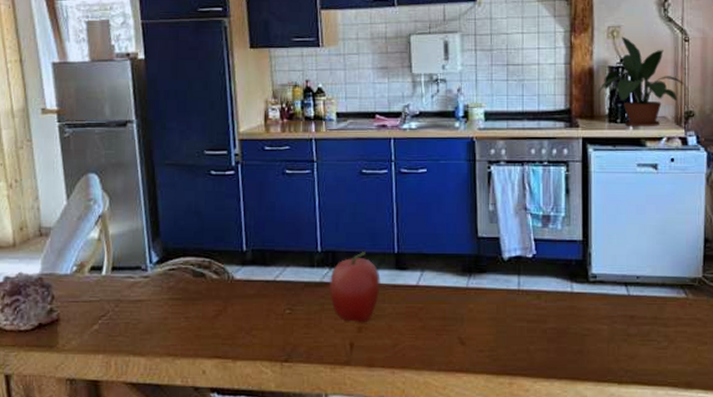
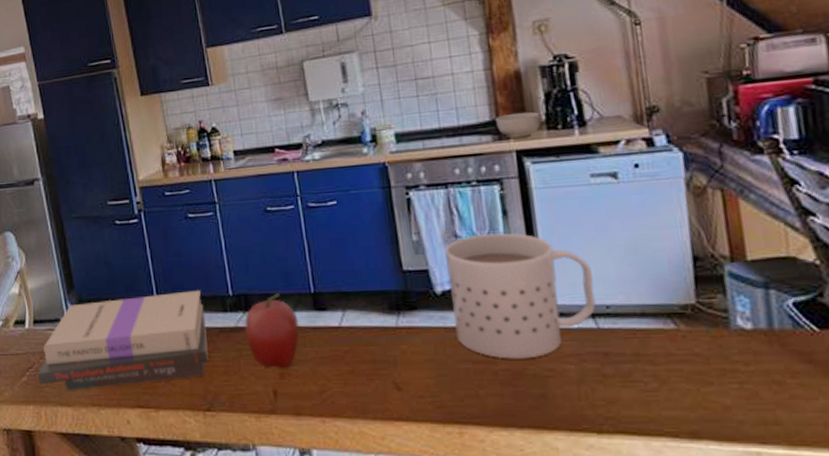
books: none [110,245,293,340] -> present [37,290,209,391]
mug: none [515,209,629,319] -> present [445,233,596,359]
bowl: none [568,104,605,127] -> present [494,111,542,138]
potted plant: present [597,36,690,127] -> none [528,29,650,133]

